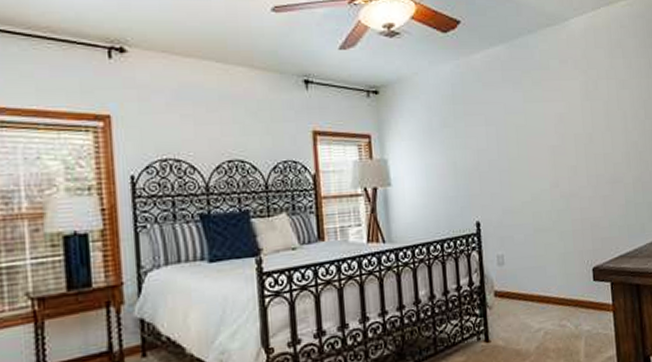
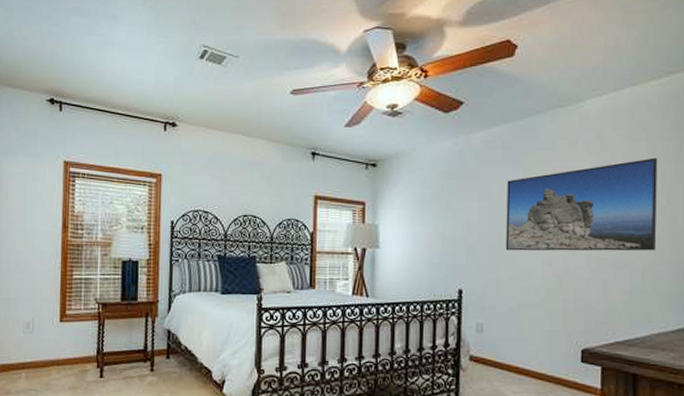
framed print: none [510,74,642,176] -> present [505,157,658,251]

